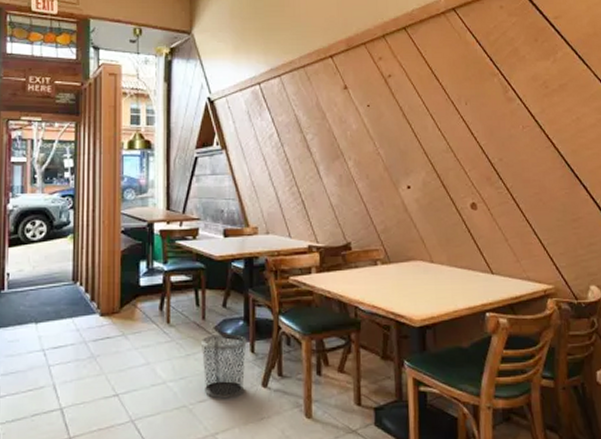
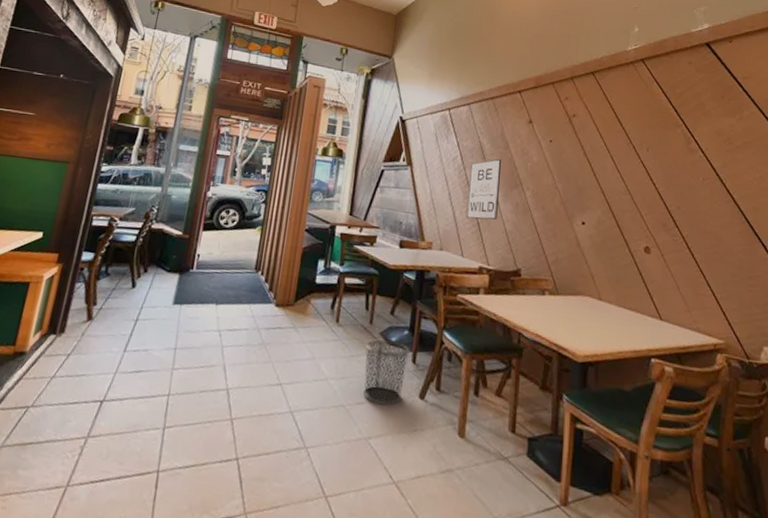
wall art: none [288,130,321,198] -> present [466,158,501,220]

